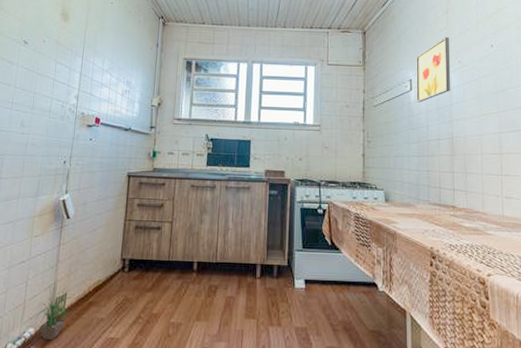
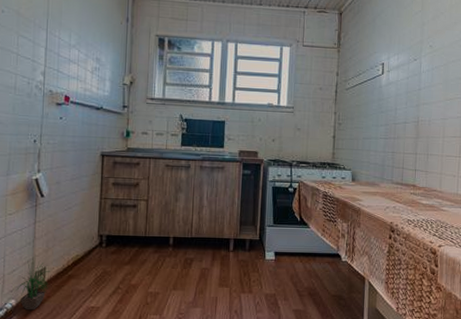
wall art: present [416,37,450,103] -> none [387,20,423,86]

